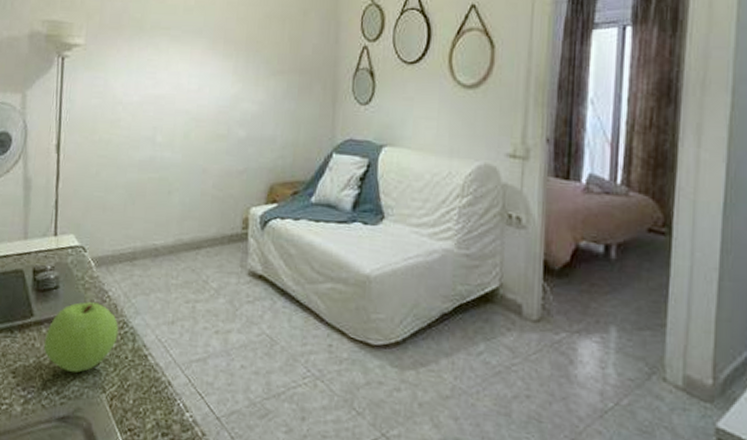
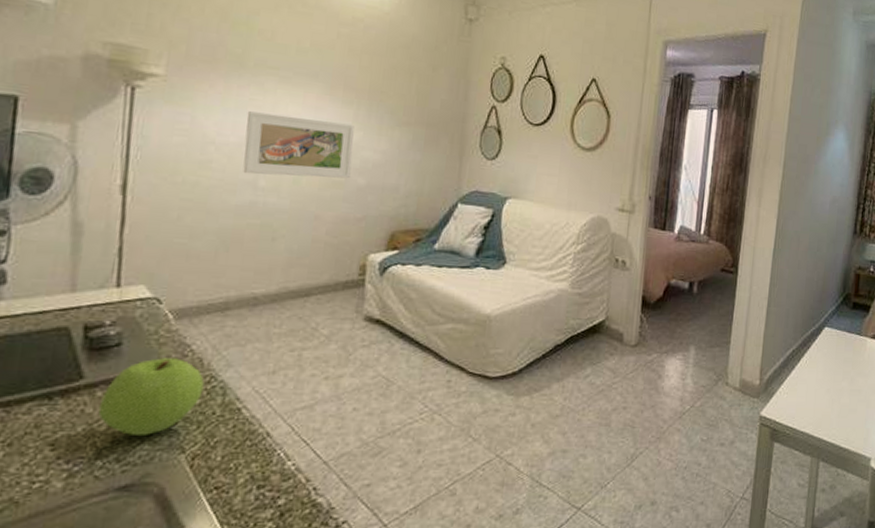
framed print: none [144,71,234,131] -> present [243,111,354,179]

